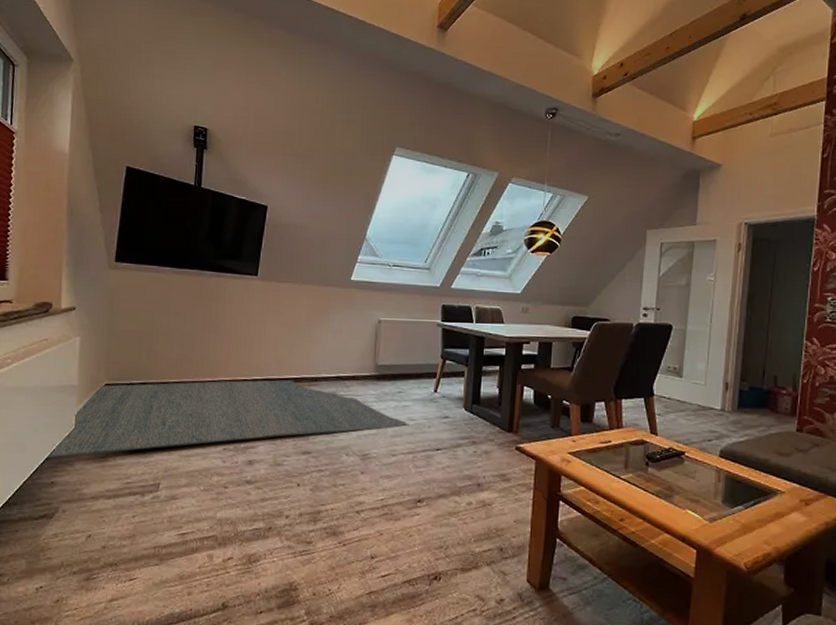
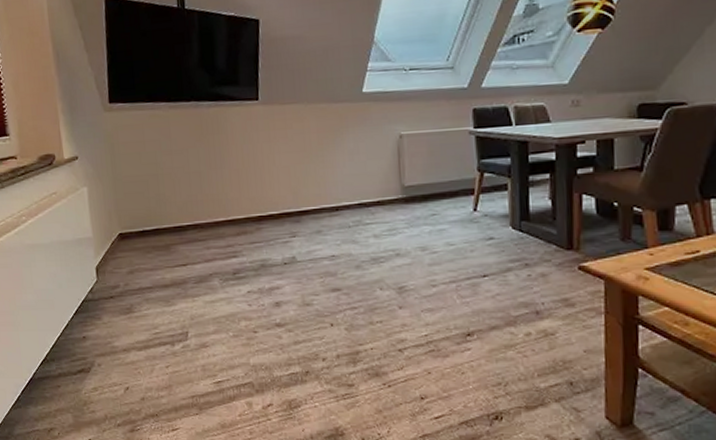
rug: present [46,379,409,459] -> none [74,212,448,314]

